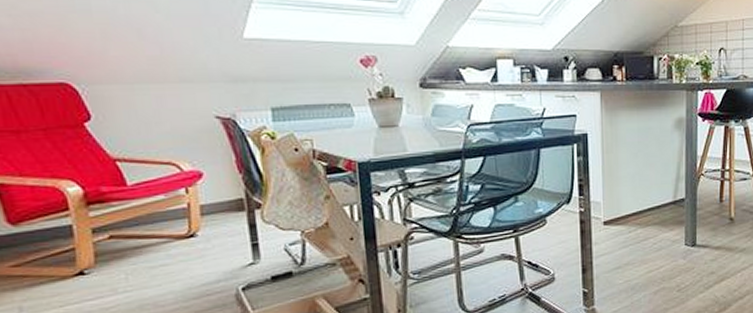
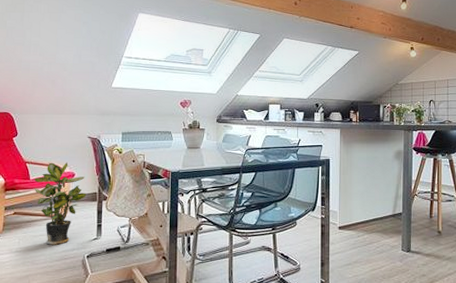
potted plant: none [134,157,228,278] -> present [34,162,87,245]

